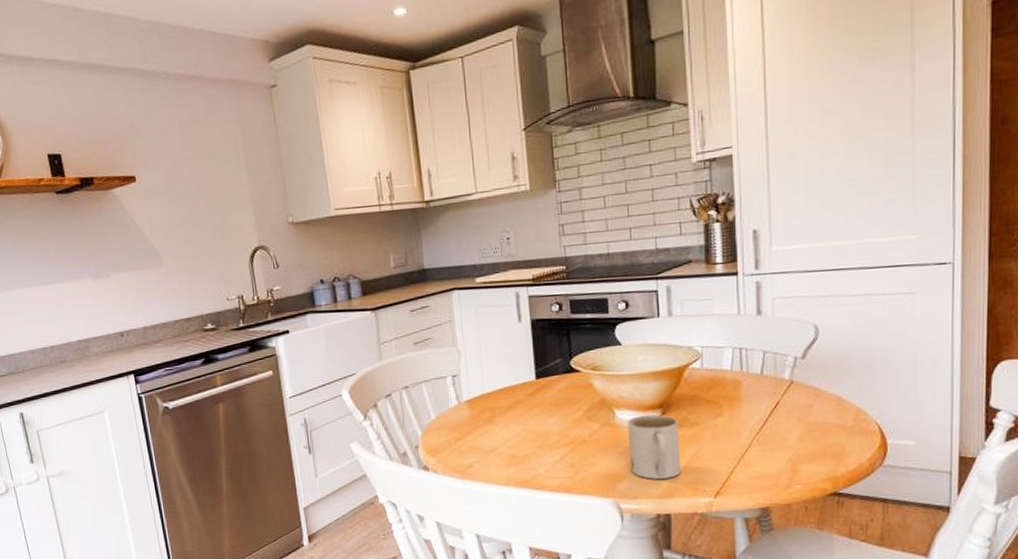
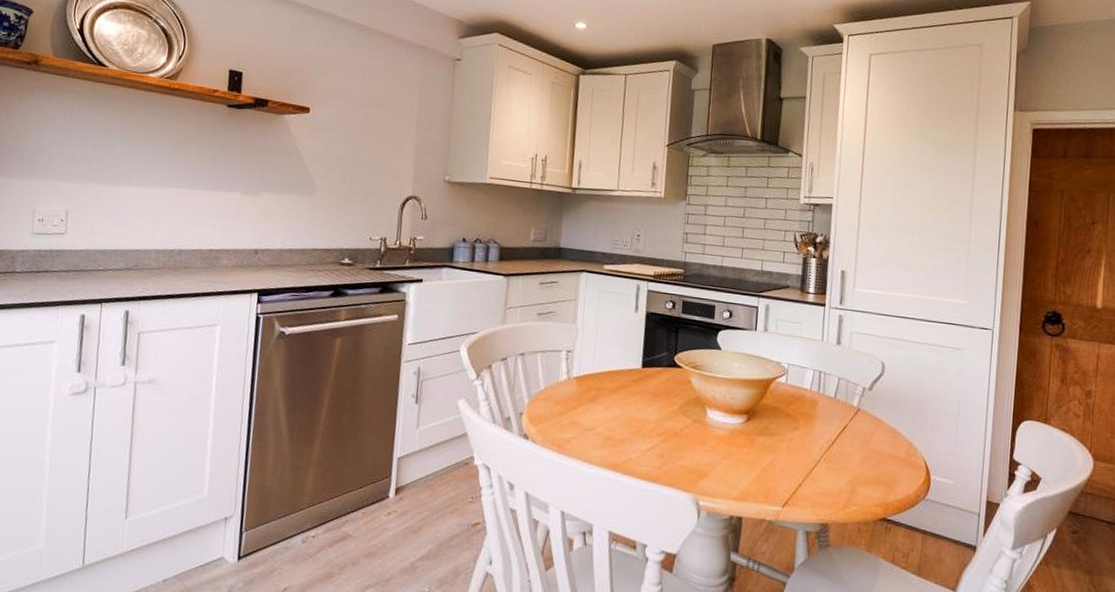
mug: present [627,414,681,479] -> none [713,418,760,482]

